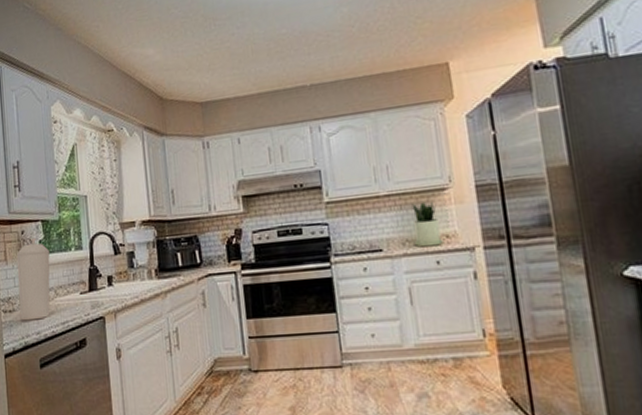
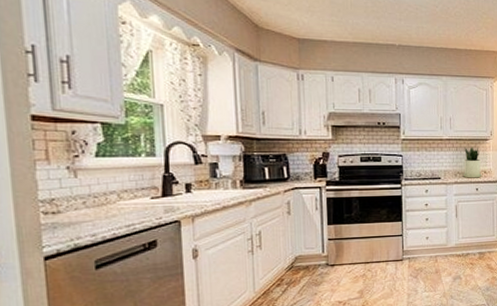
canister: present [17,237,50,321] -> none [64,139,112,223]

